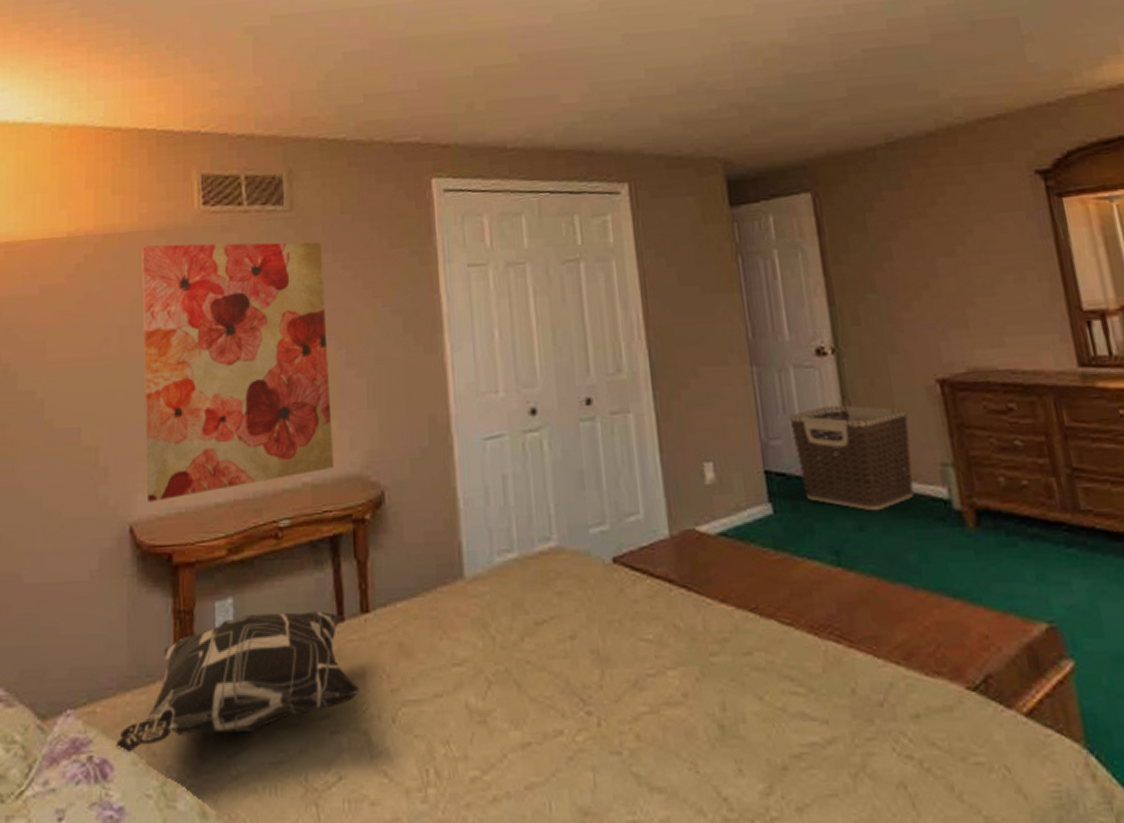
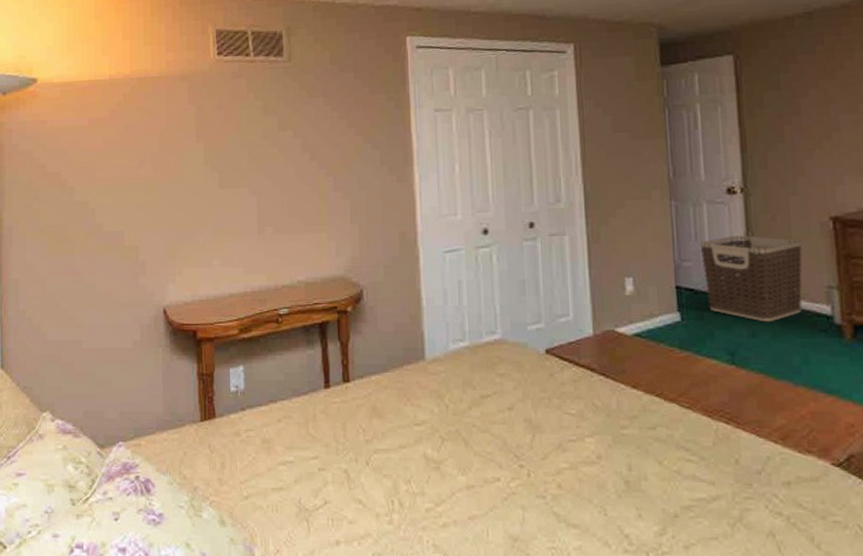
decorative pillow: present [116,611,360,753] -> none [156,378,341,475]
wall art: present [142,242,334,502] -> none [169,87,323,291]

